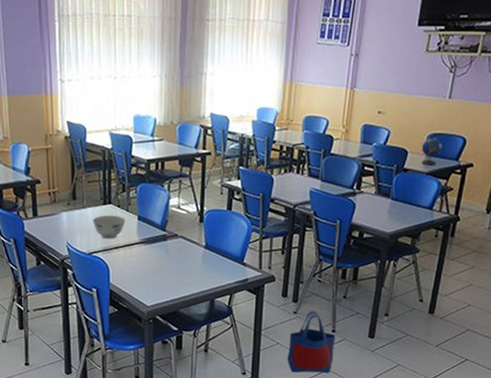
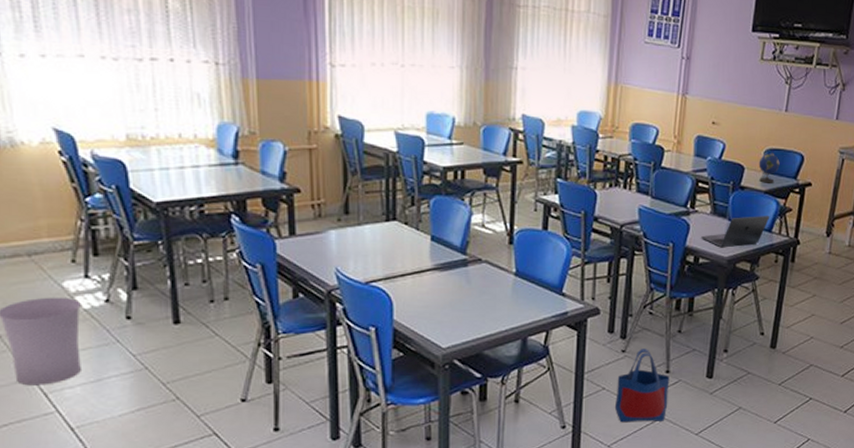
bowl: present [92,215,125,239] -> none [371,234,415,265]
laptop: none [366,195,431,224] -> present [701,216,770,248]

